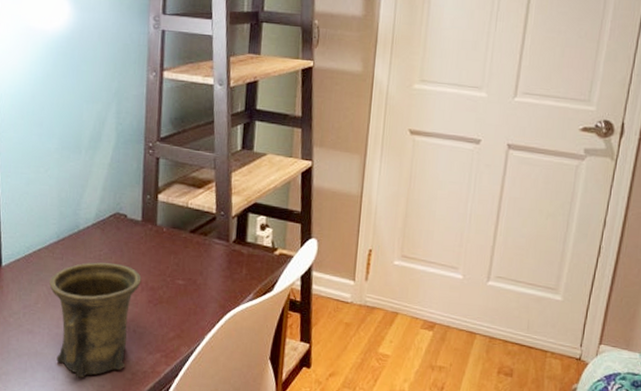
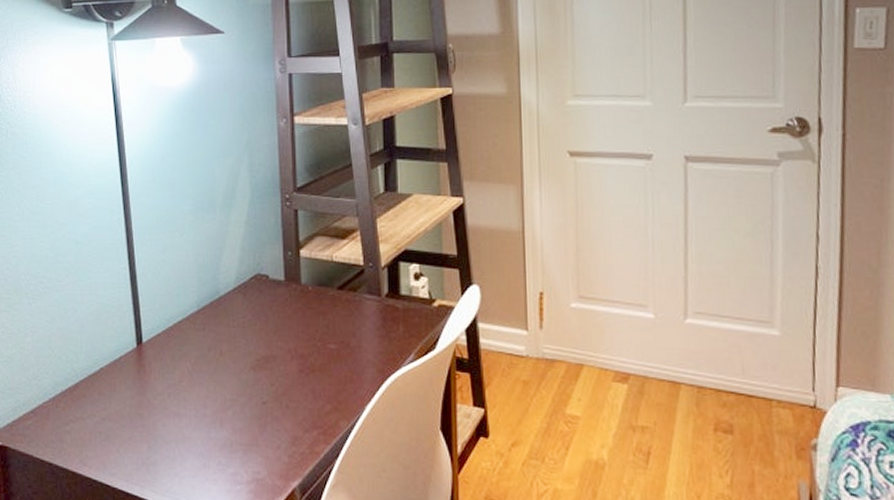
mug: present [49,262,142,378] -> none [193,330,290,464]

